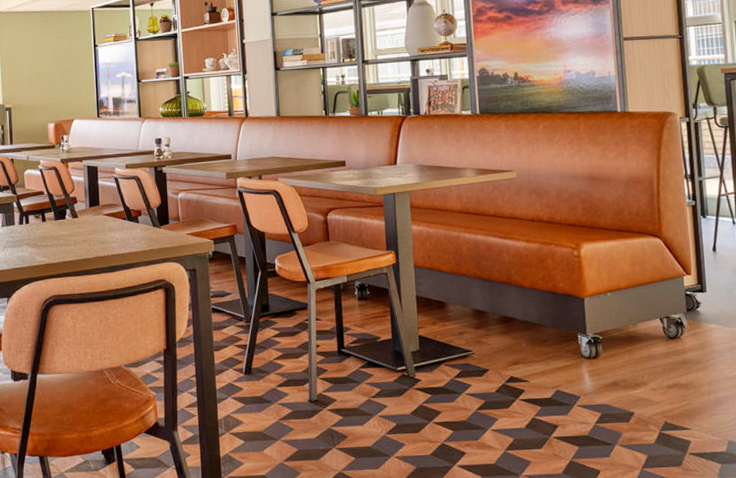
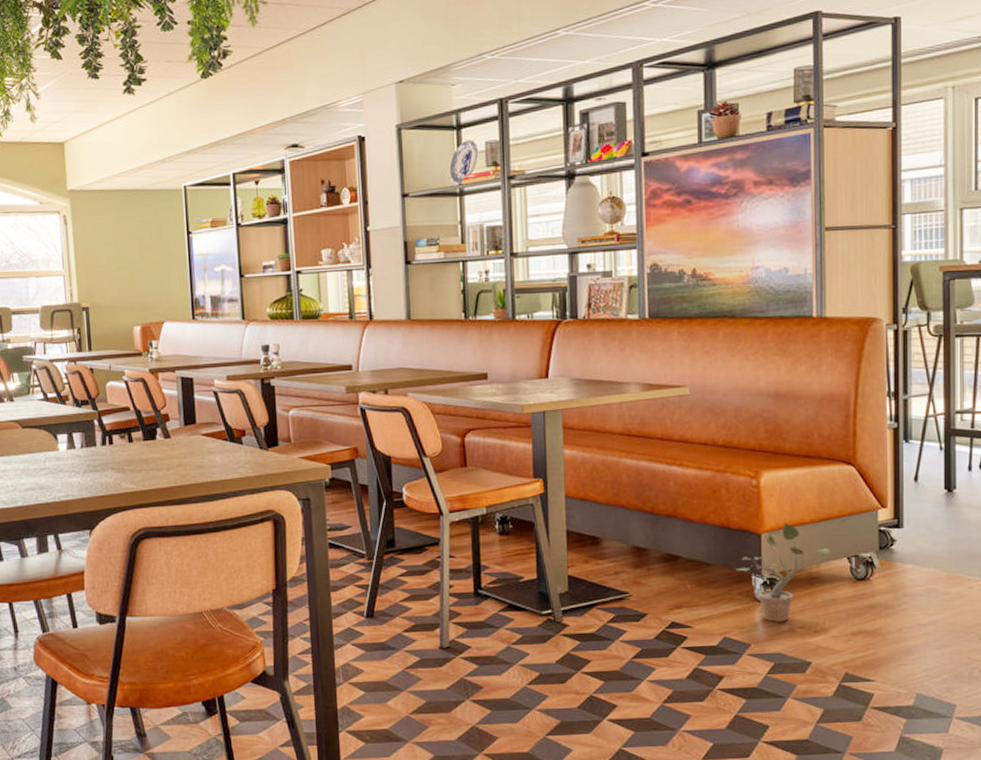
potted plant: none [564,287,644,376] -> present [736,522,830,622]

